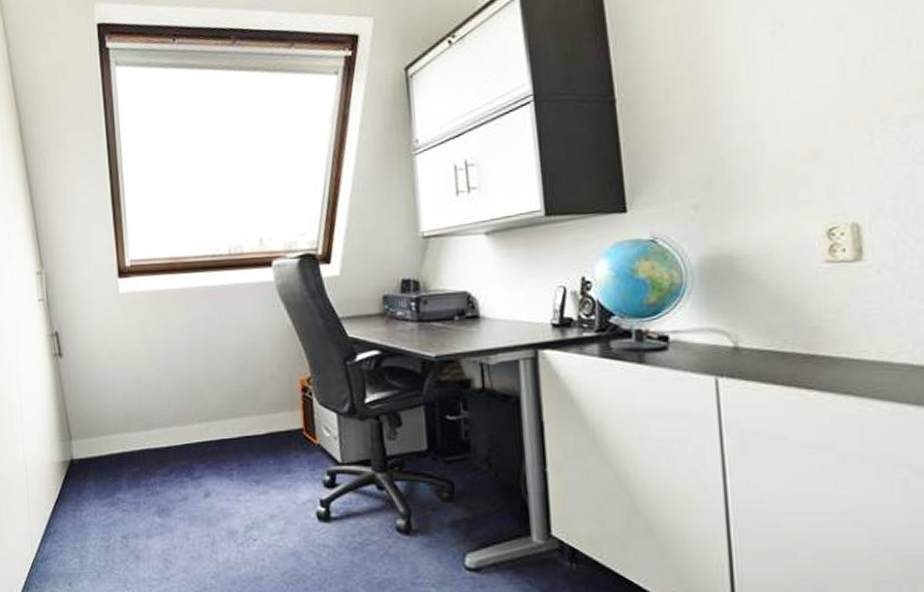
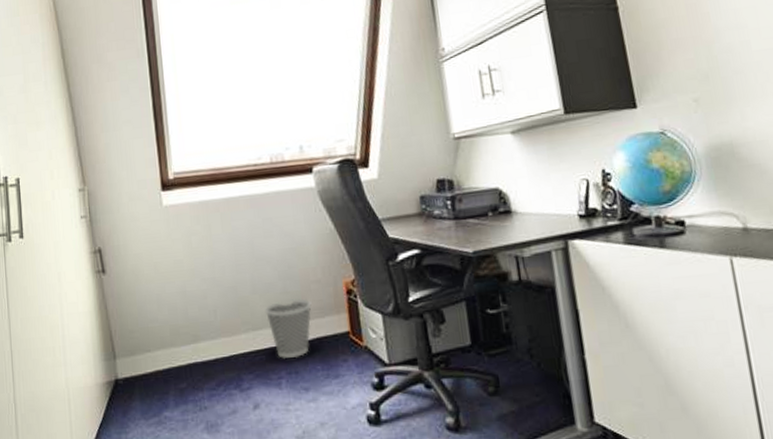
wastebasket: none [218,393,266,450] -> present [264,298,312,358]

